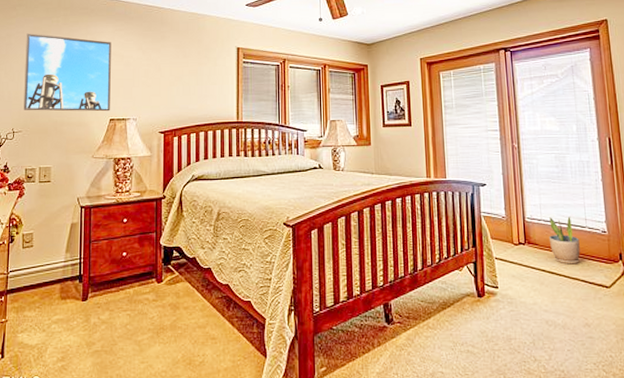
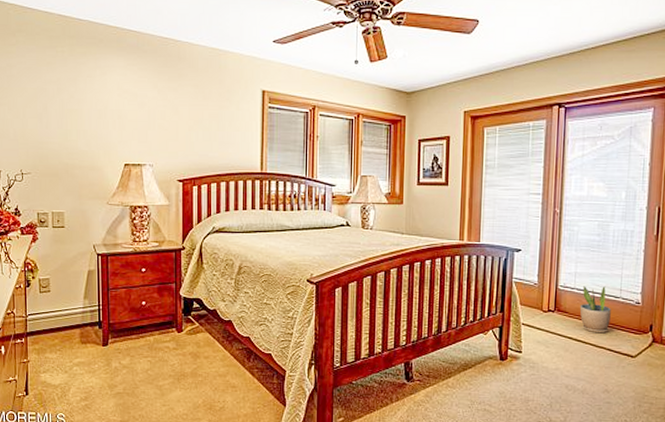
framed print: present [23,33,111,112] -> none [29,64,124,156]

